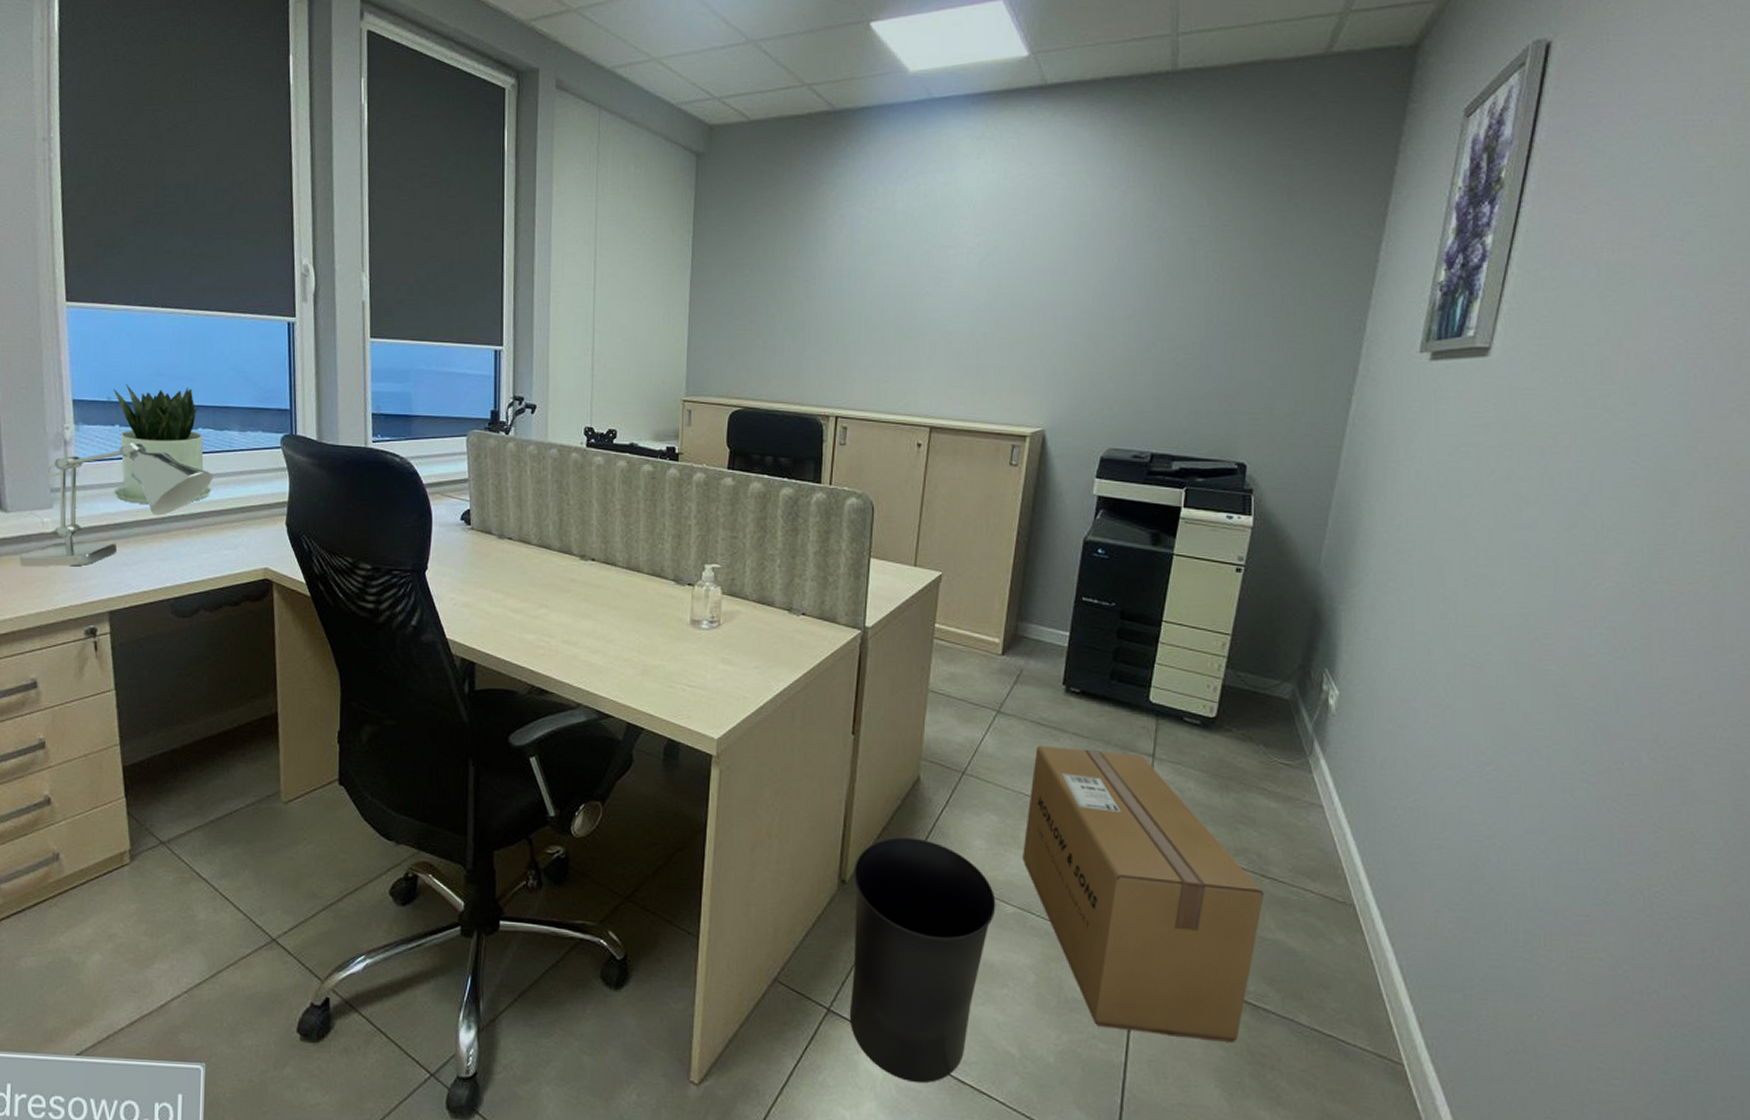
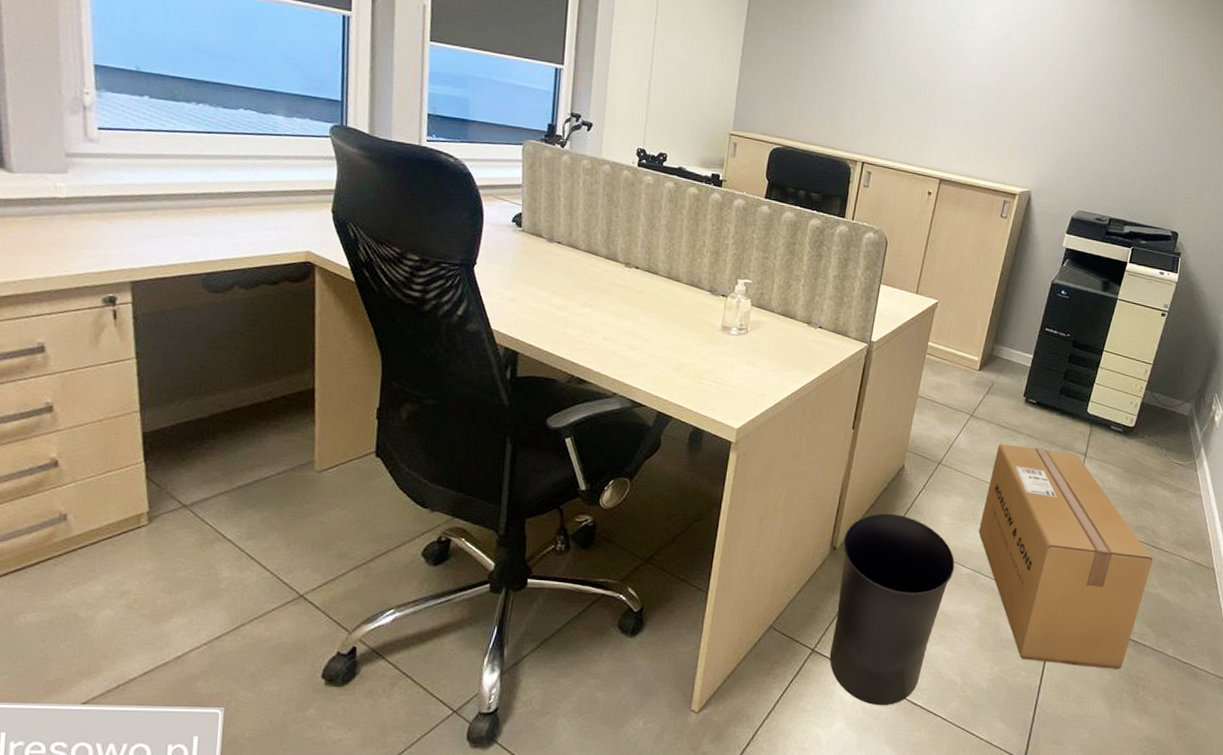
desk lamp: present [19,443,213,567] -> none [26,115,254,234]
planter: present [113,383,212,504] -> none [140,55,252,181]

